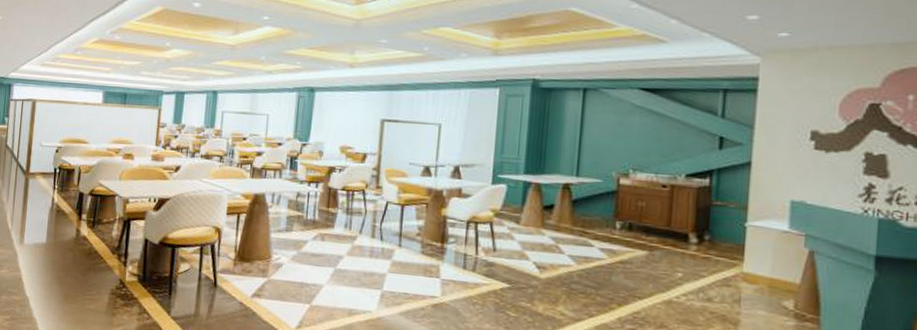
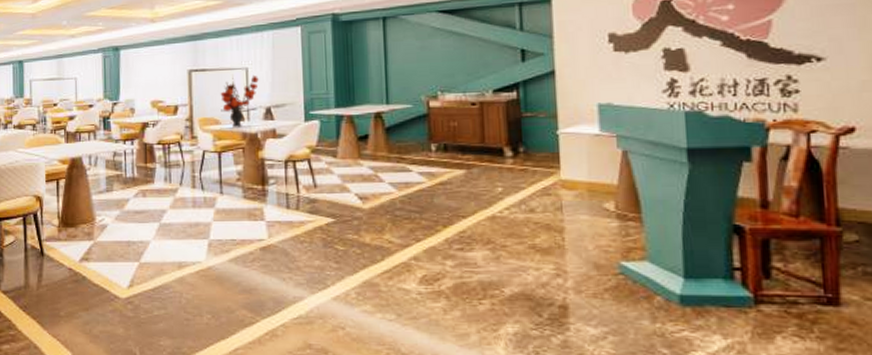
bouquet: none [410,131,451,183] -> present [220,74,259,127]

